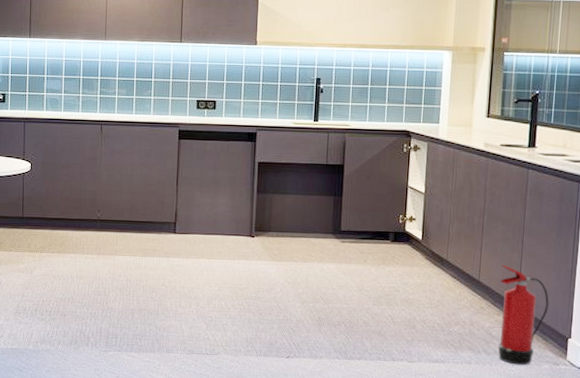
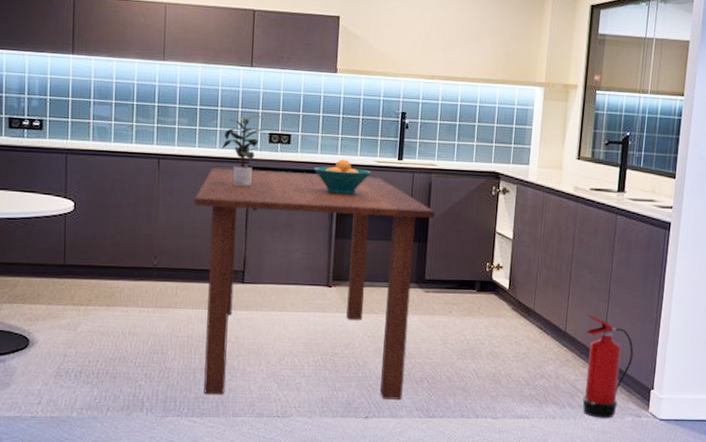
dining table: none [131,131,349,342] -> present [193,167,435,400]
potted plant: none [155,84,193,148] -> present [221,115,265,187]
fruit bowl: none [236,122,290,154] -> present [313,159,372,195]

